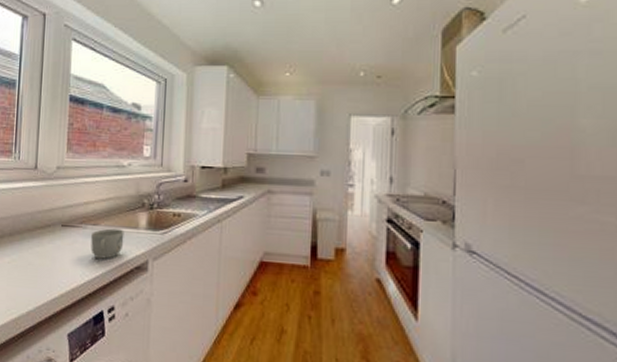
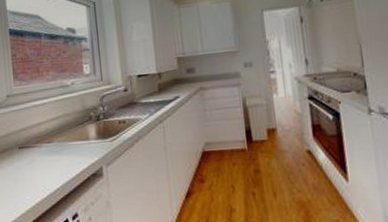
mug: present [91,228,124,259] -> none [47,142,78,173]

